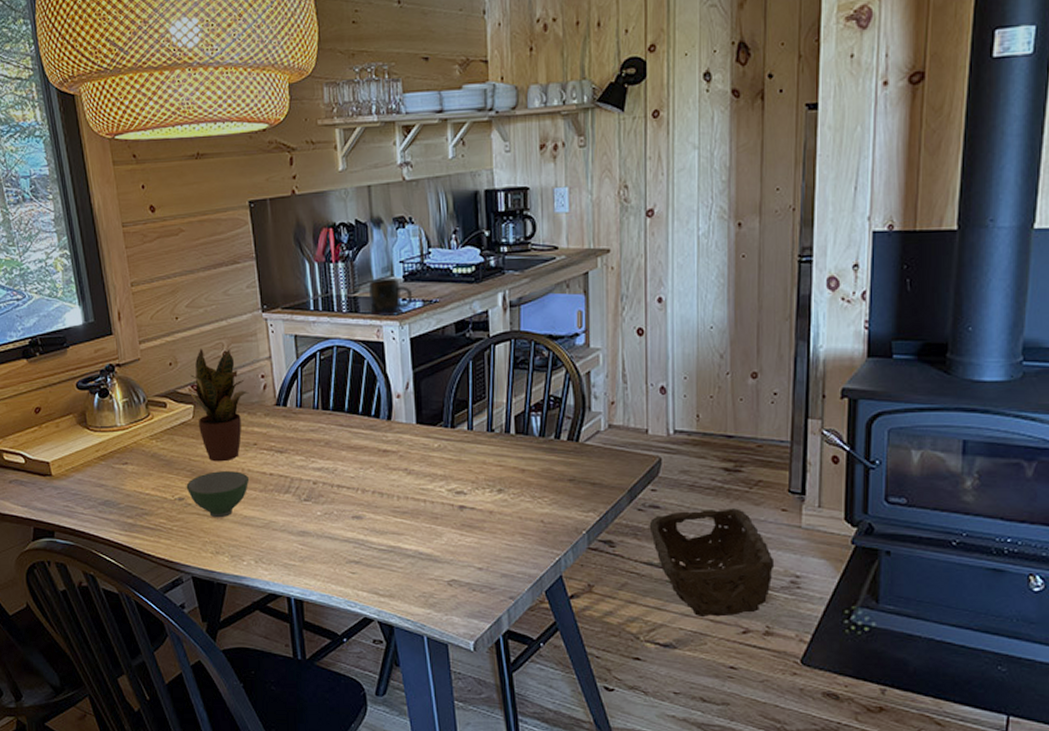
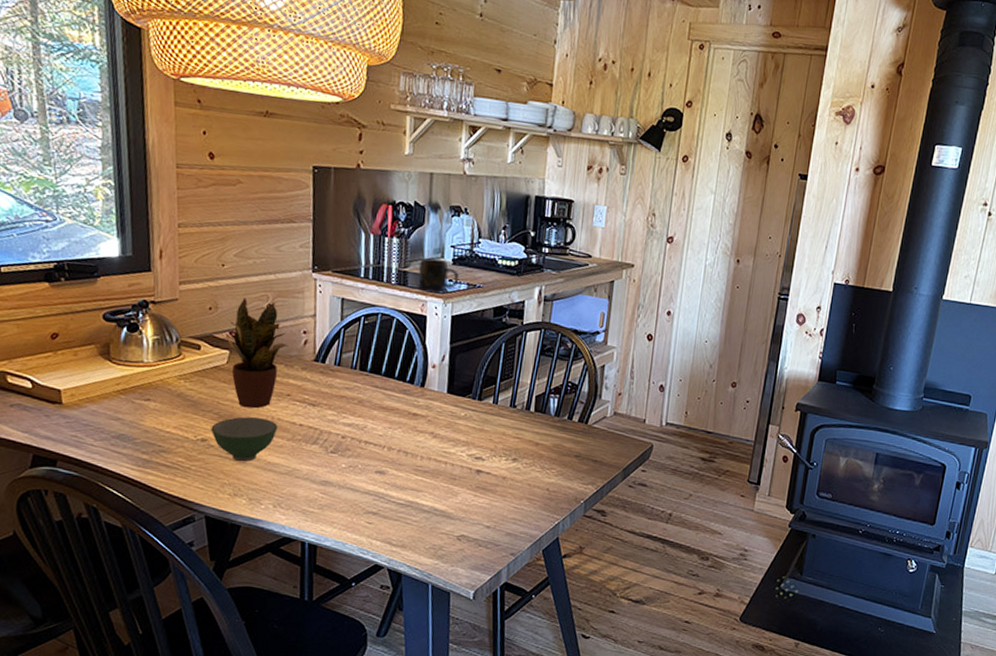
woven basket: present [649,508,775,618] -> none [636,490,730,580]

